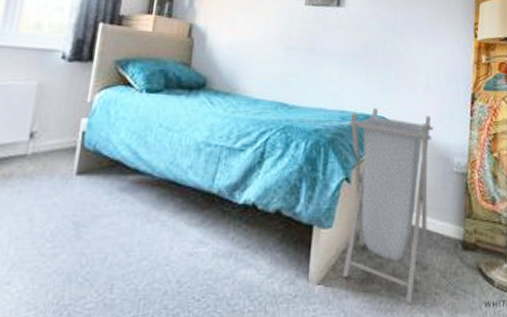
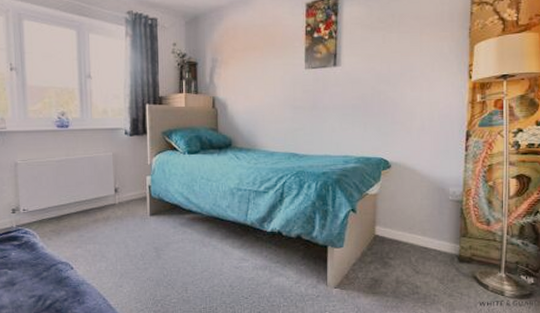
laundry hamper: present [343,108,433,304] -> none [351,151,429,303]

